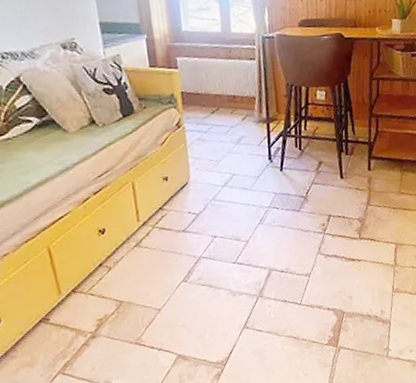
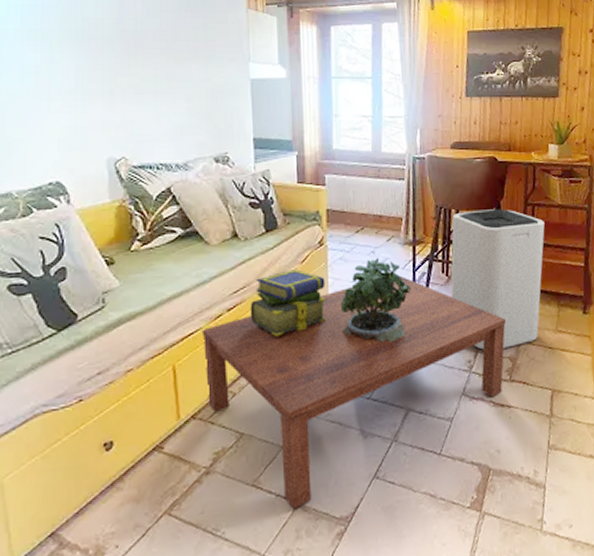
coffee table: none [71,151,355,360] -> present [202,275,506,510]
stack of books: none [115,151,191,215] -> present [250,269,327,336]
potted plant: none [201,130,267,213] -> present [340,251,411,343]
trash can: none [303,84,389,214] -> present [450,209,545,350]

